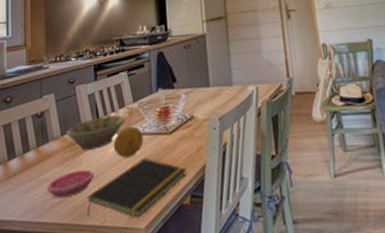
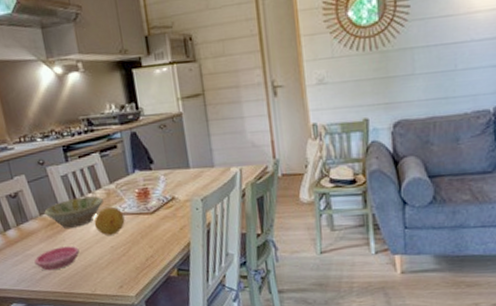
notepad: present [86,157,186,217] -> none [76,235,171,287]

